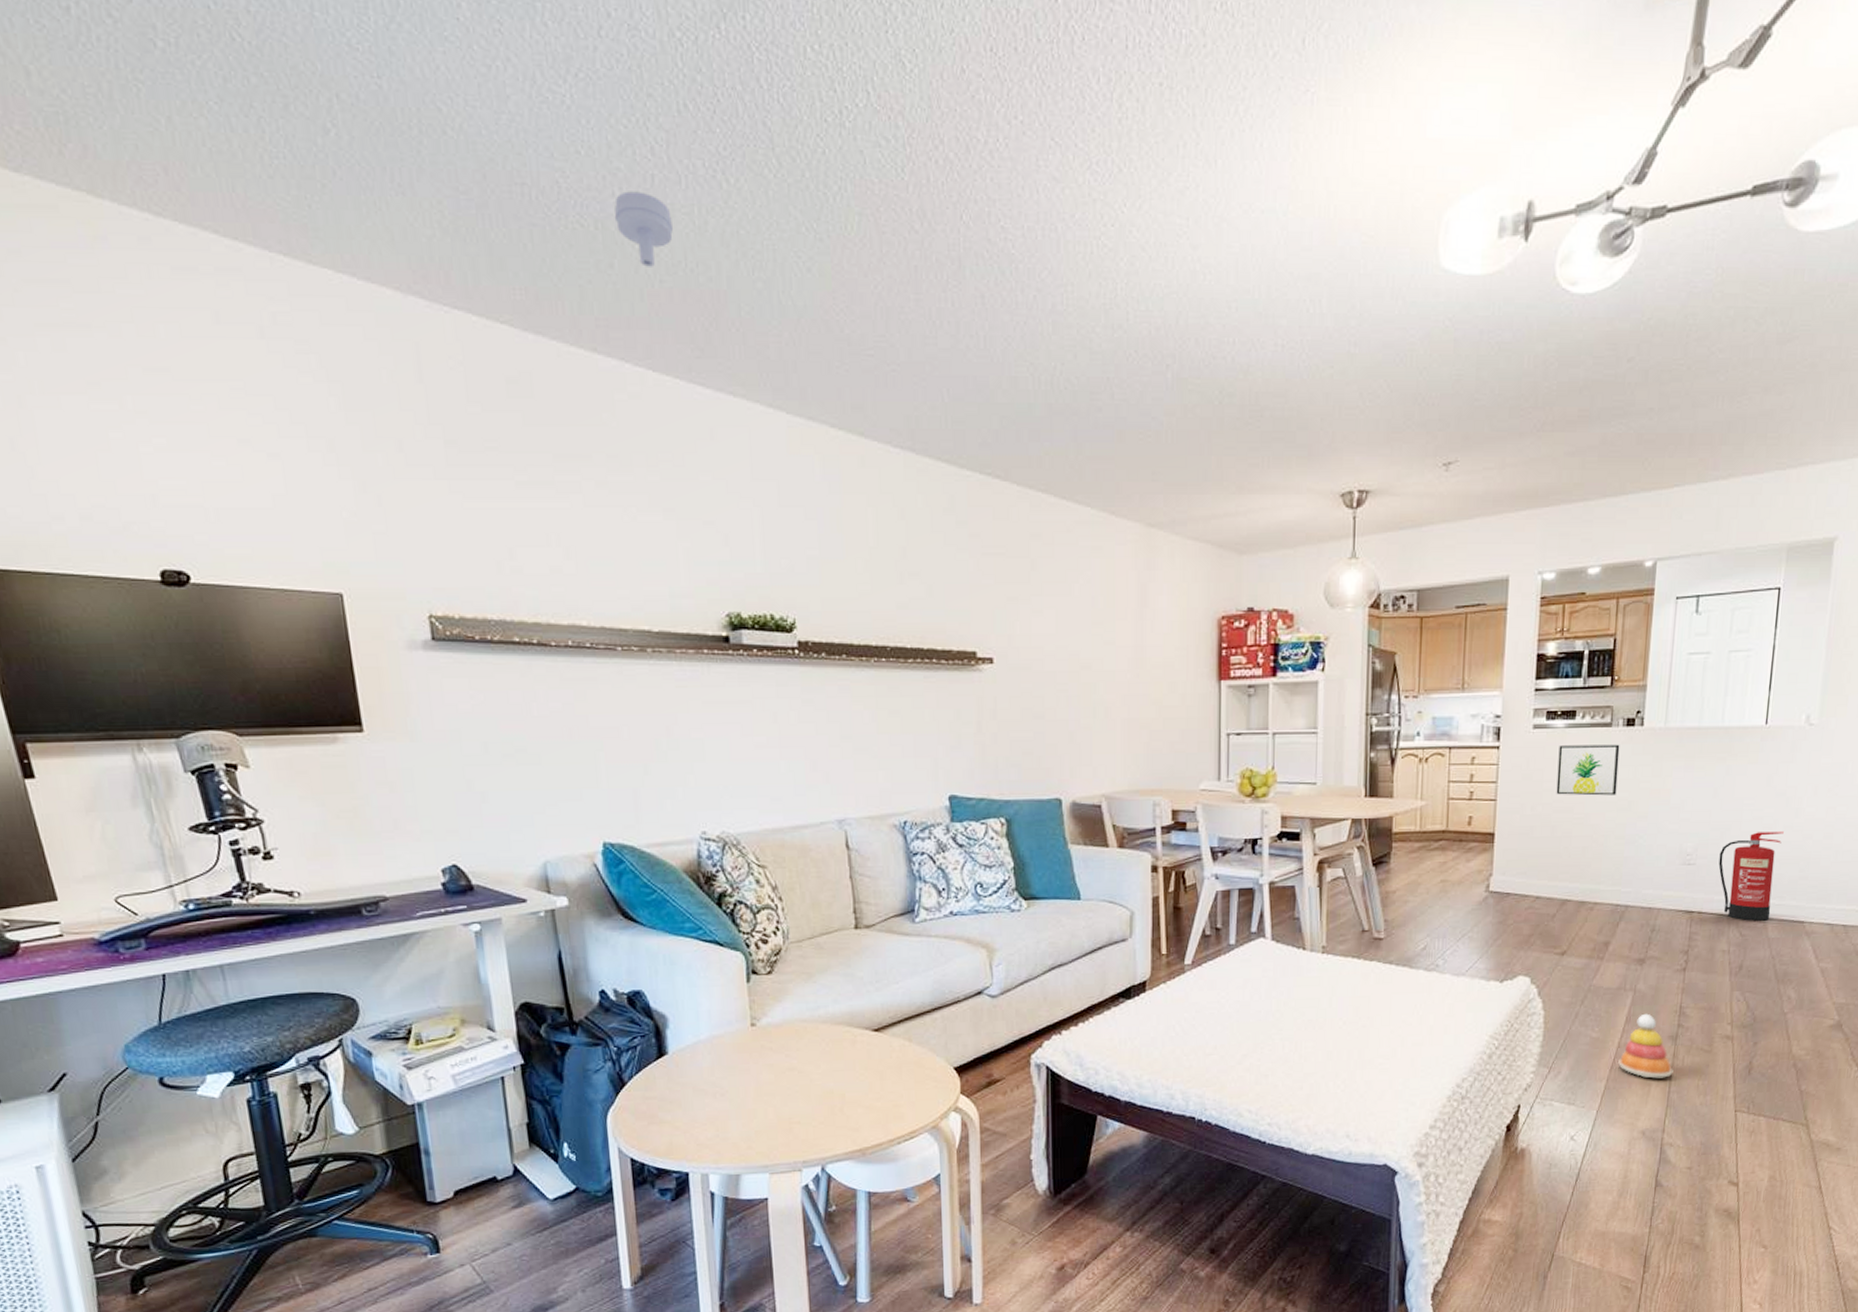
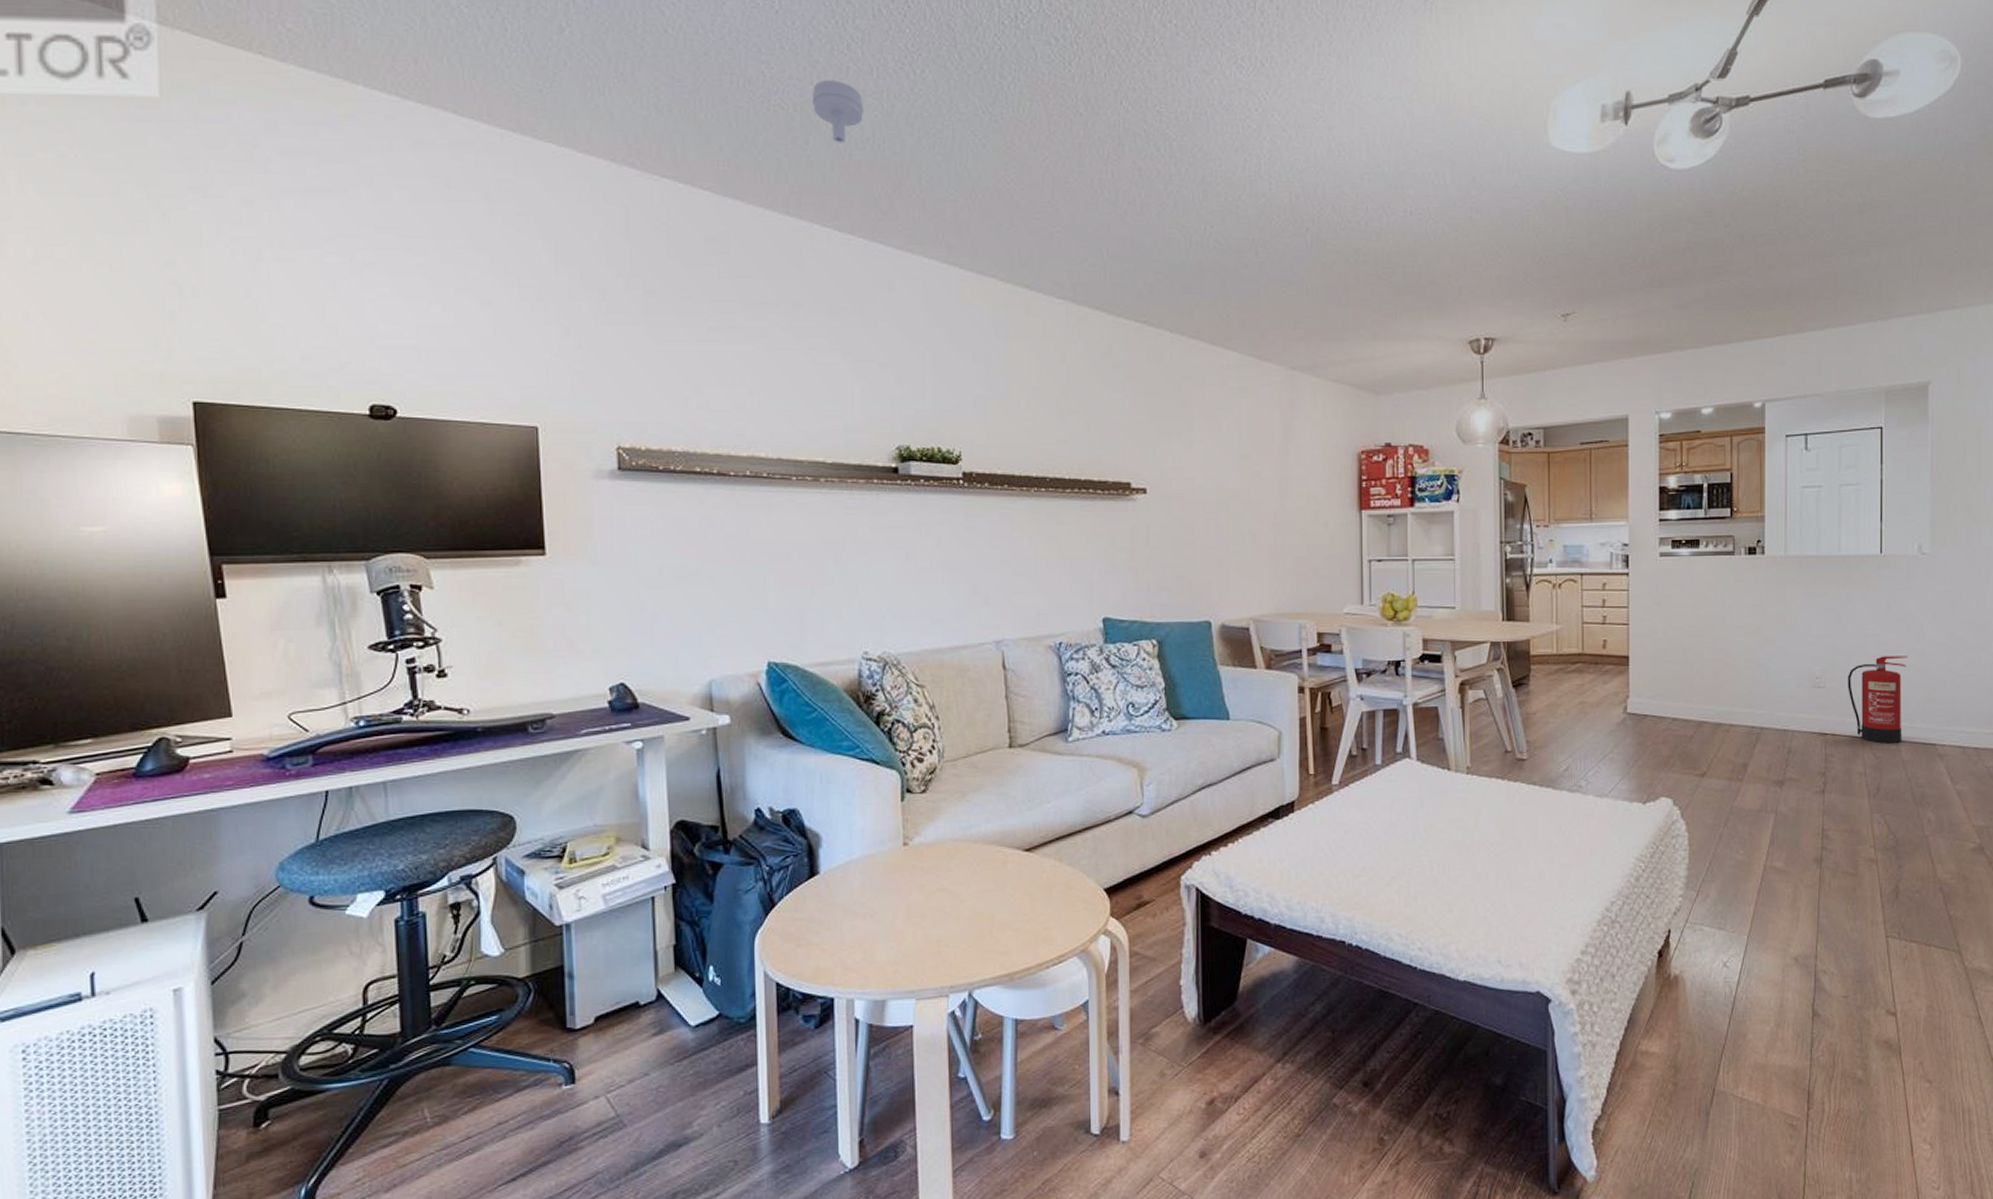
wall art: present [1556,744,1620,796] -> none [1686,572,1744,621]
stacking toy: present [1618,1013,1673,1079] -> none [1765,836,1821,903]

